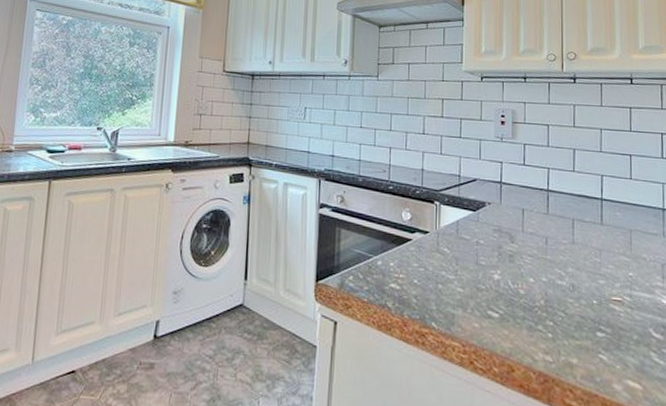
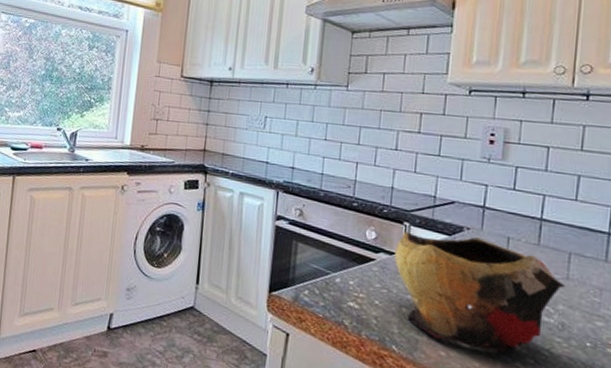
decorative bowl: none [429,210,572,318] -> present [394,231,566,353]

